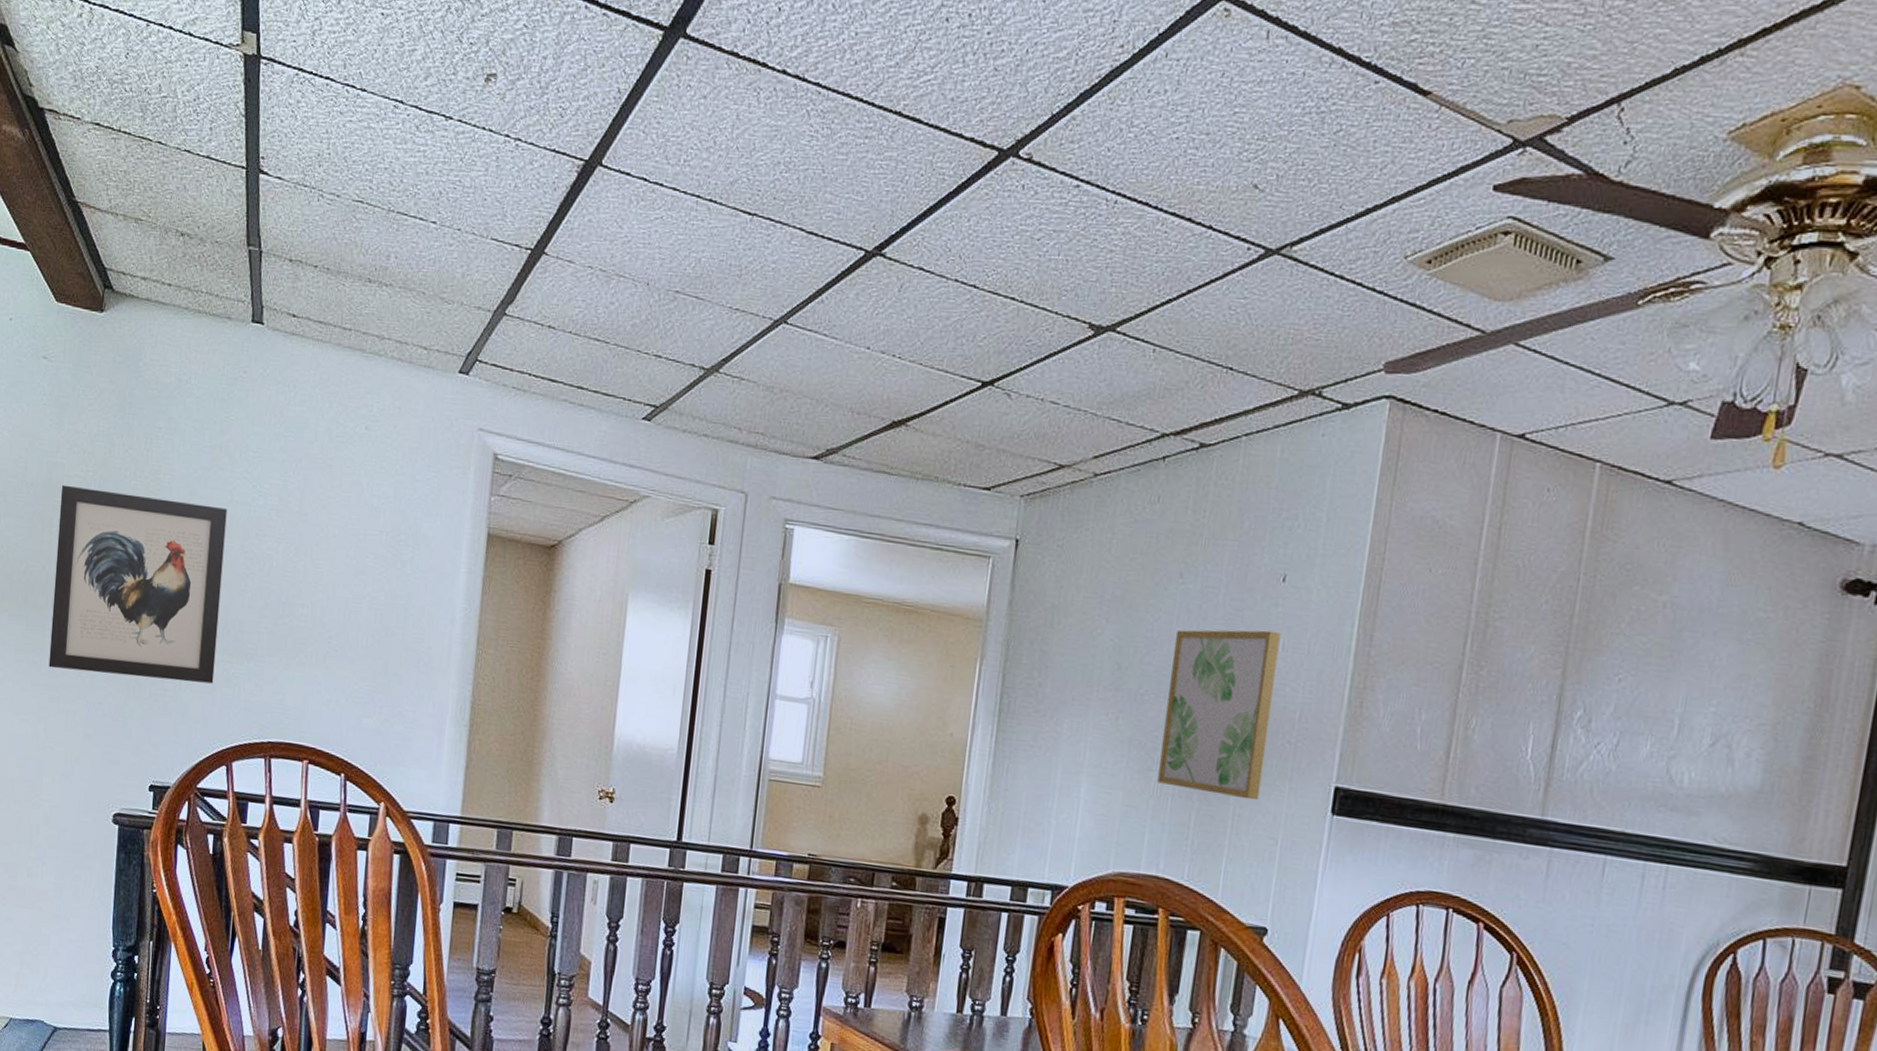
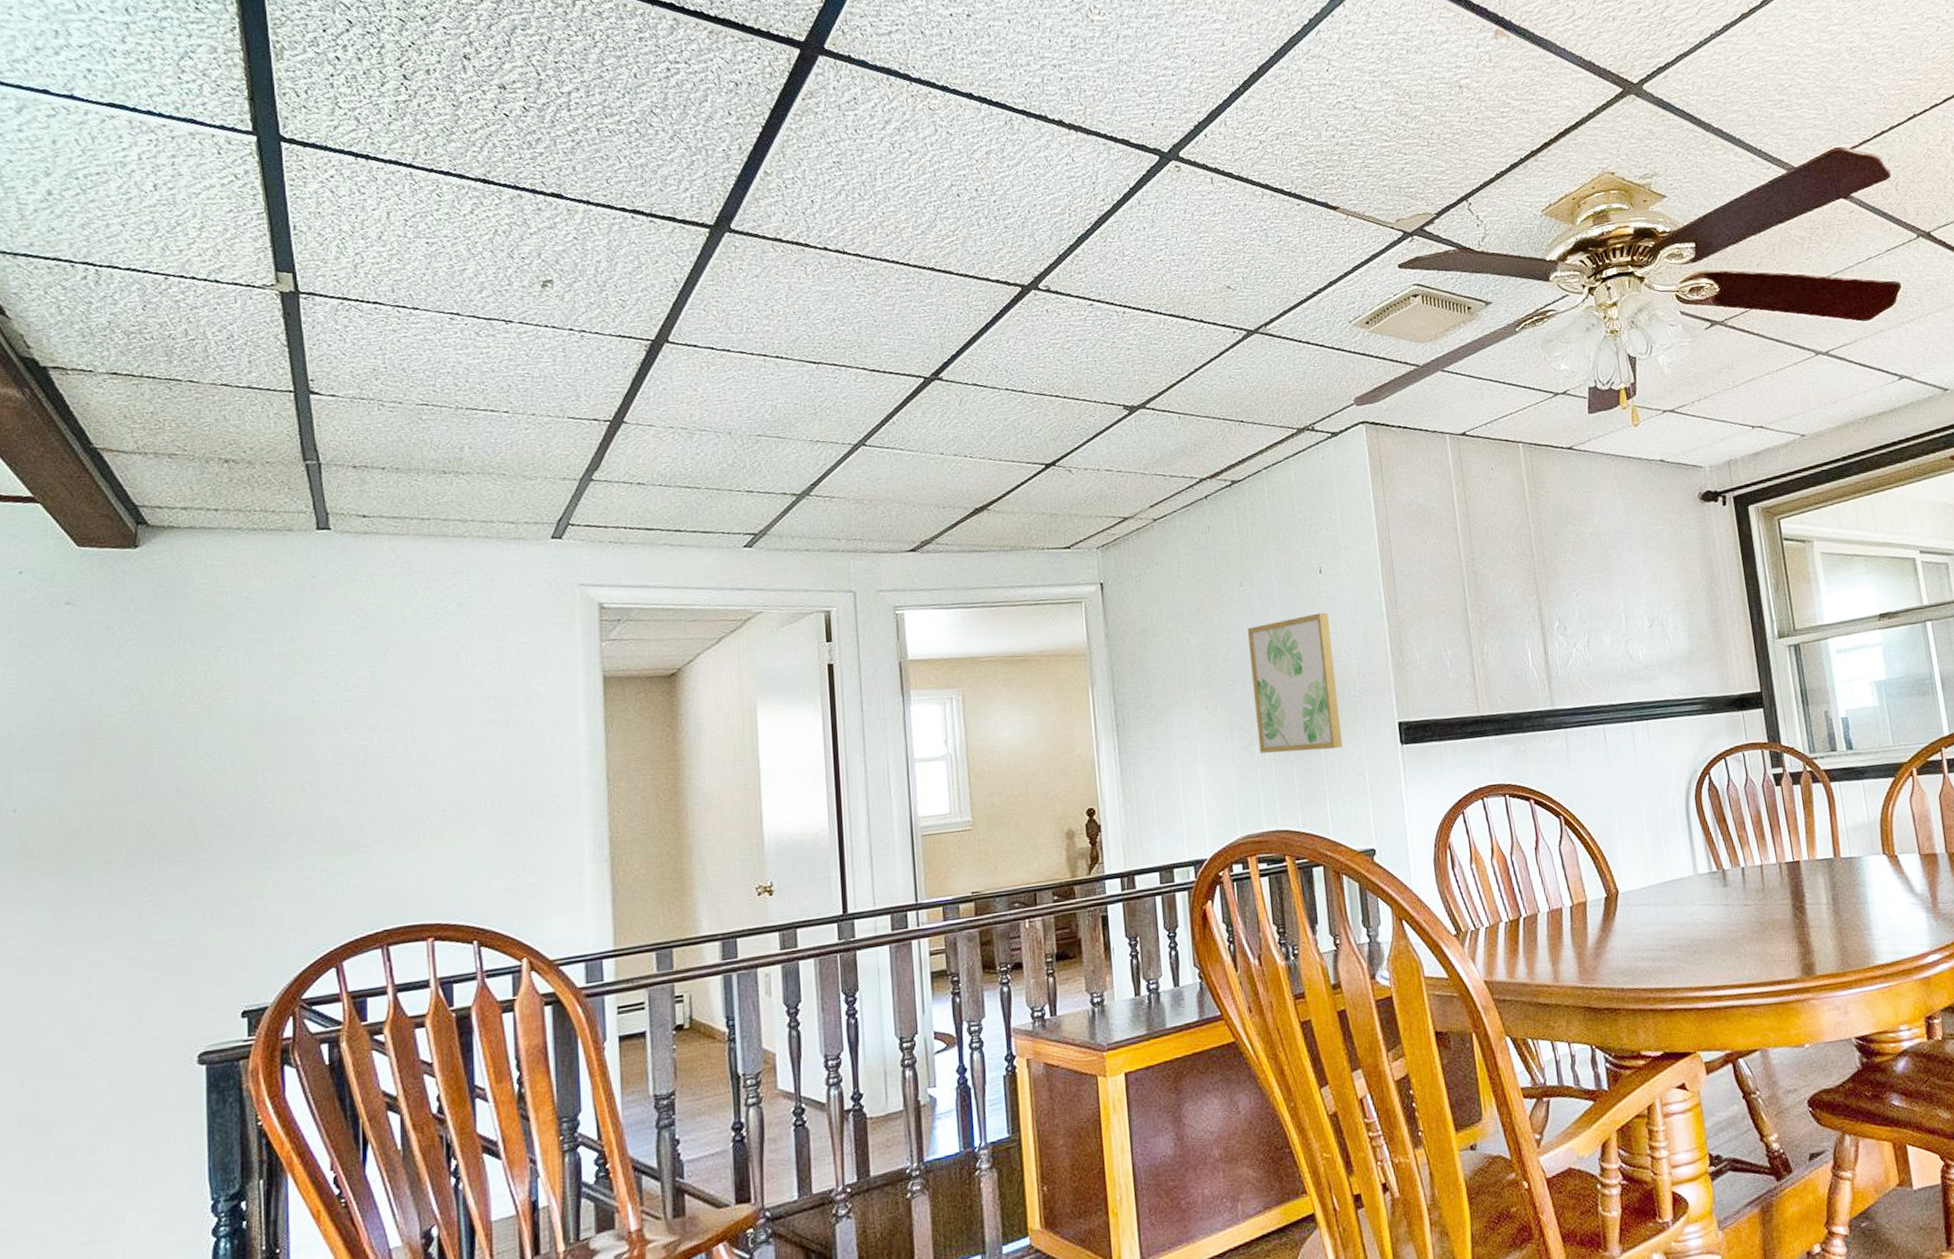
wall art: present [48,484,227,684] -> none [99,710,311,918]

